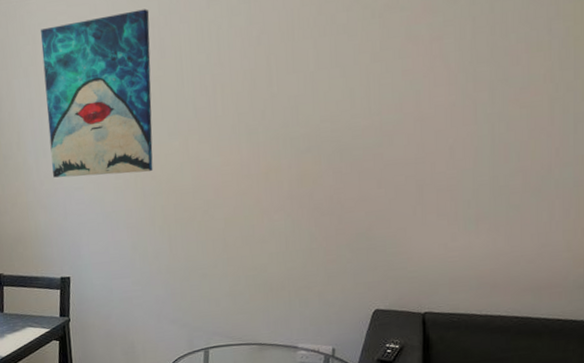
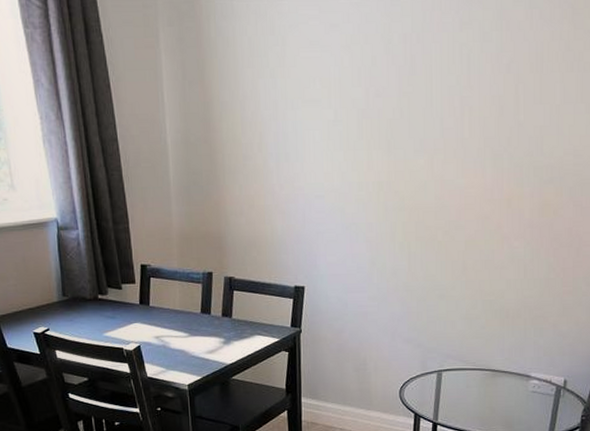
wall art: present [40,9,153,178] -> none [290,24,403,186]

